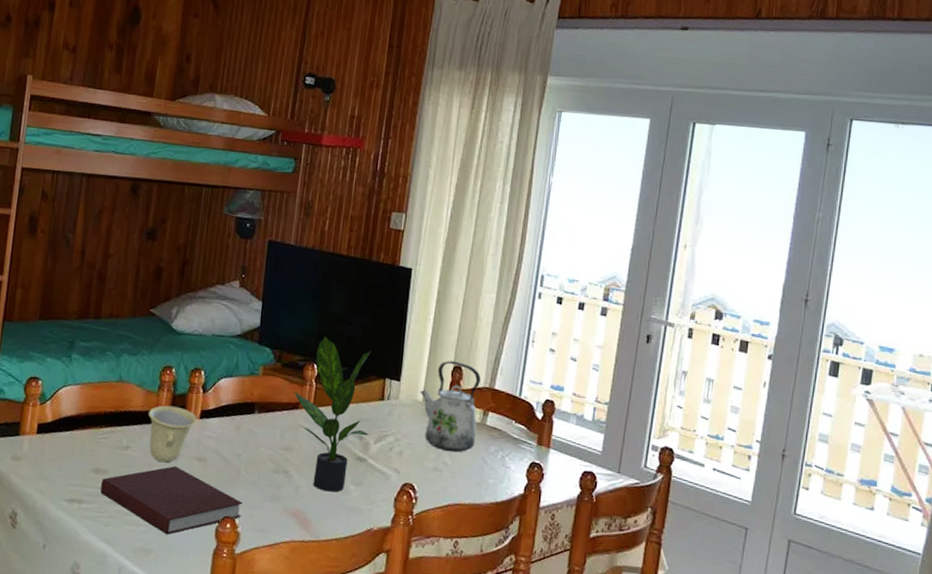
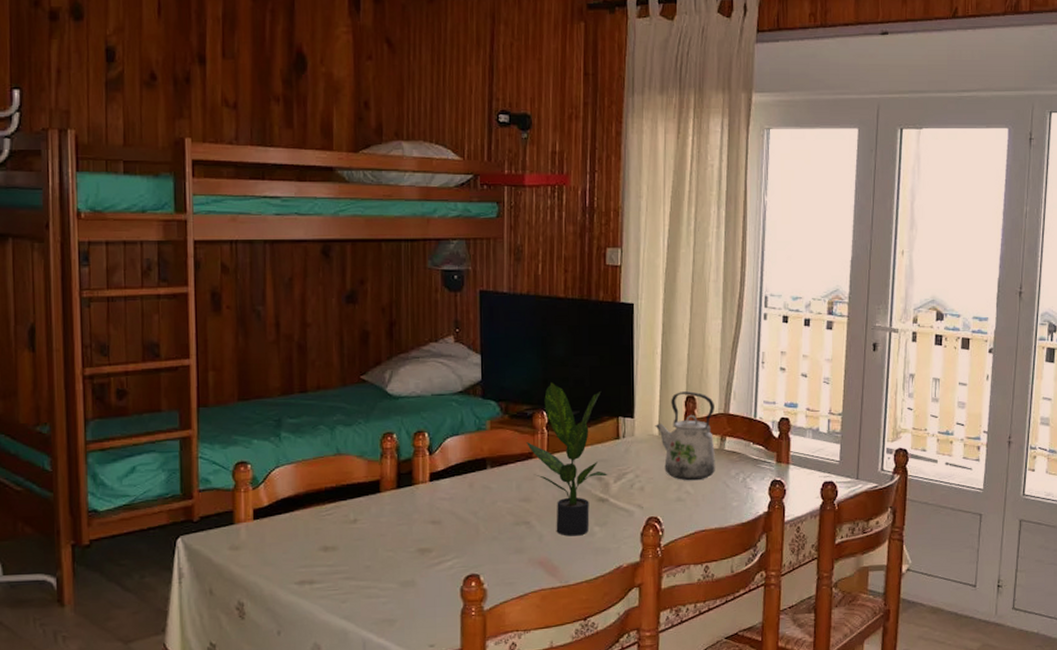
notebook: present [100,466,243,535] -> none [332,533,486,603]
cup: present [147,405,198,463] -> none [372,472,428,531]

